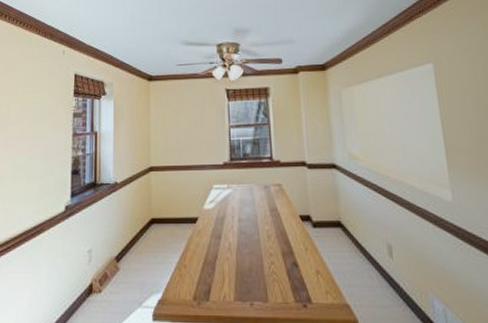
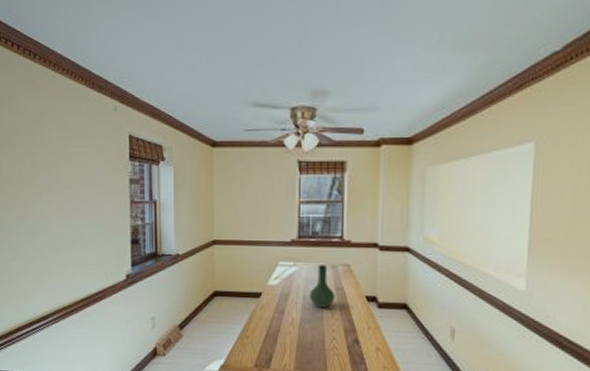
vase: none [244,186,270,230] -> present [309,265,336,308]

